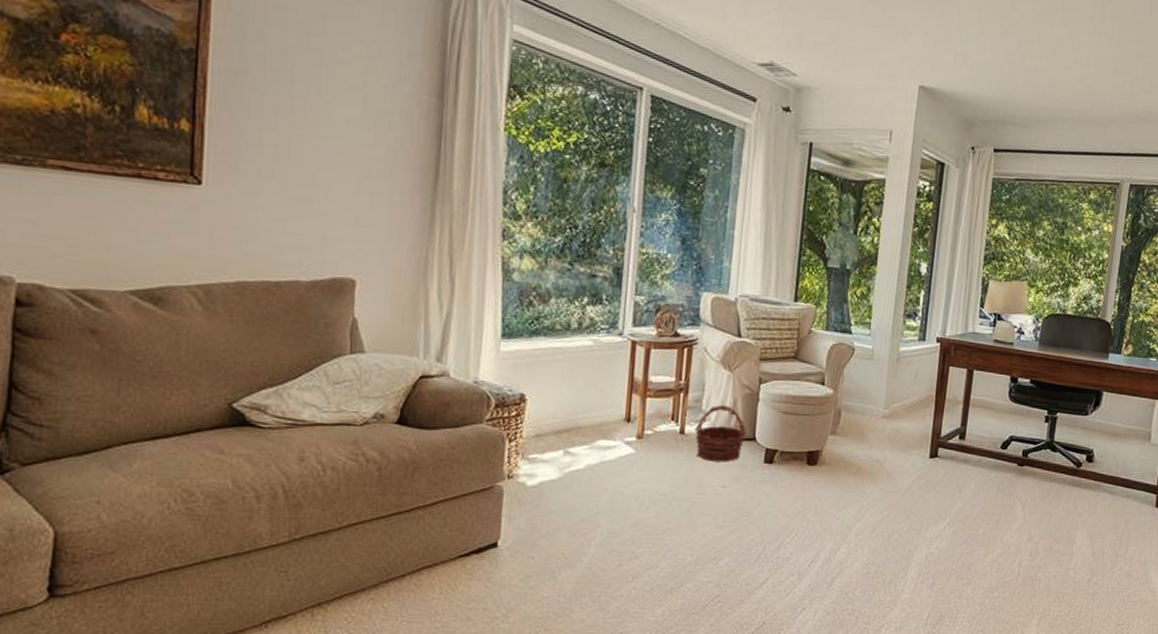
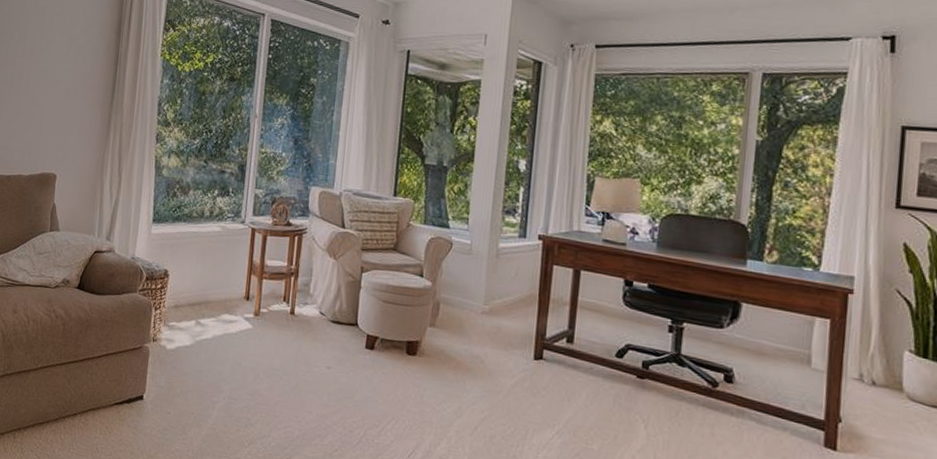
basket: present [695,404,747,462] -> none [303,290,349,344]

